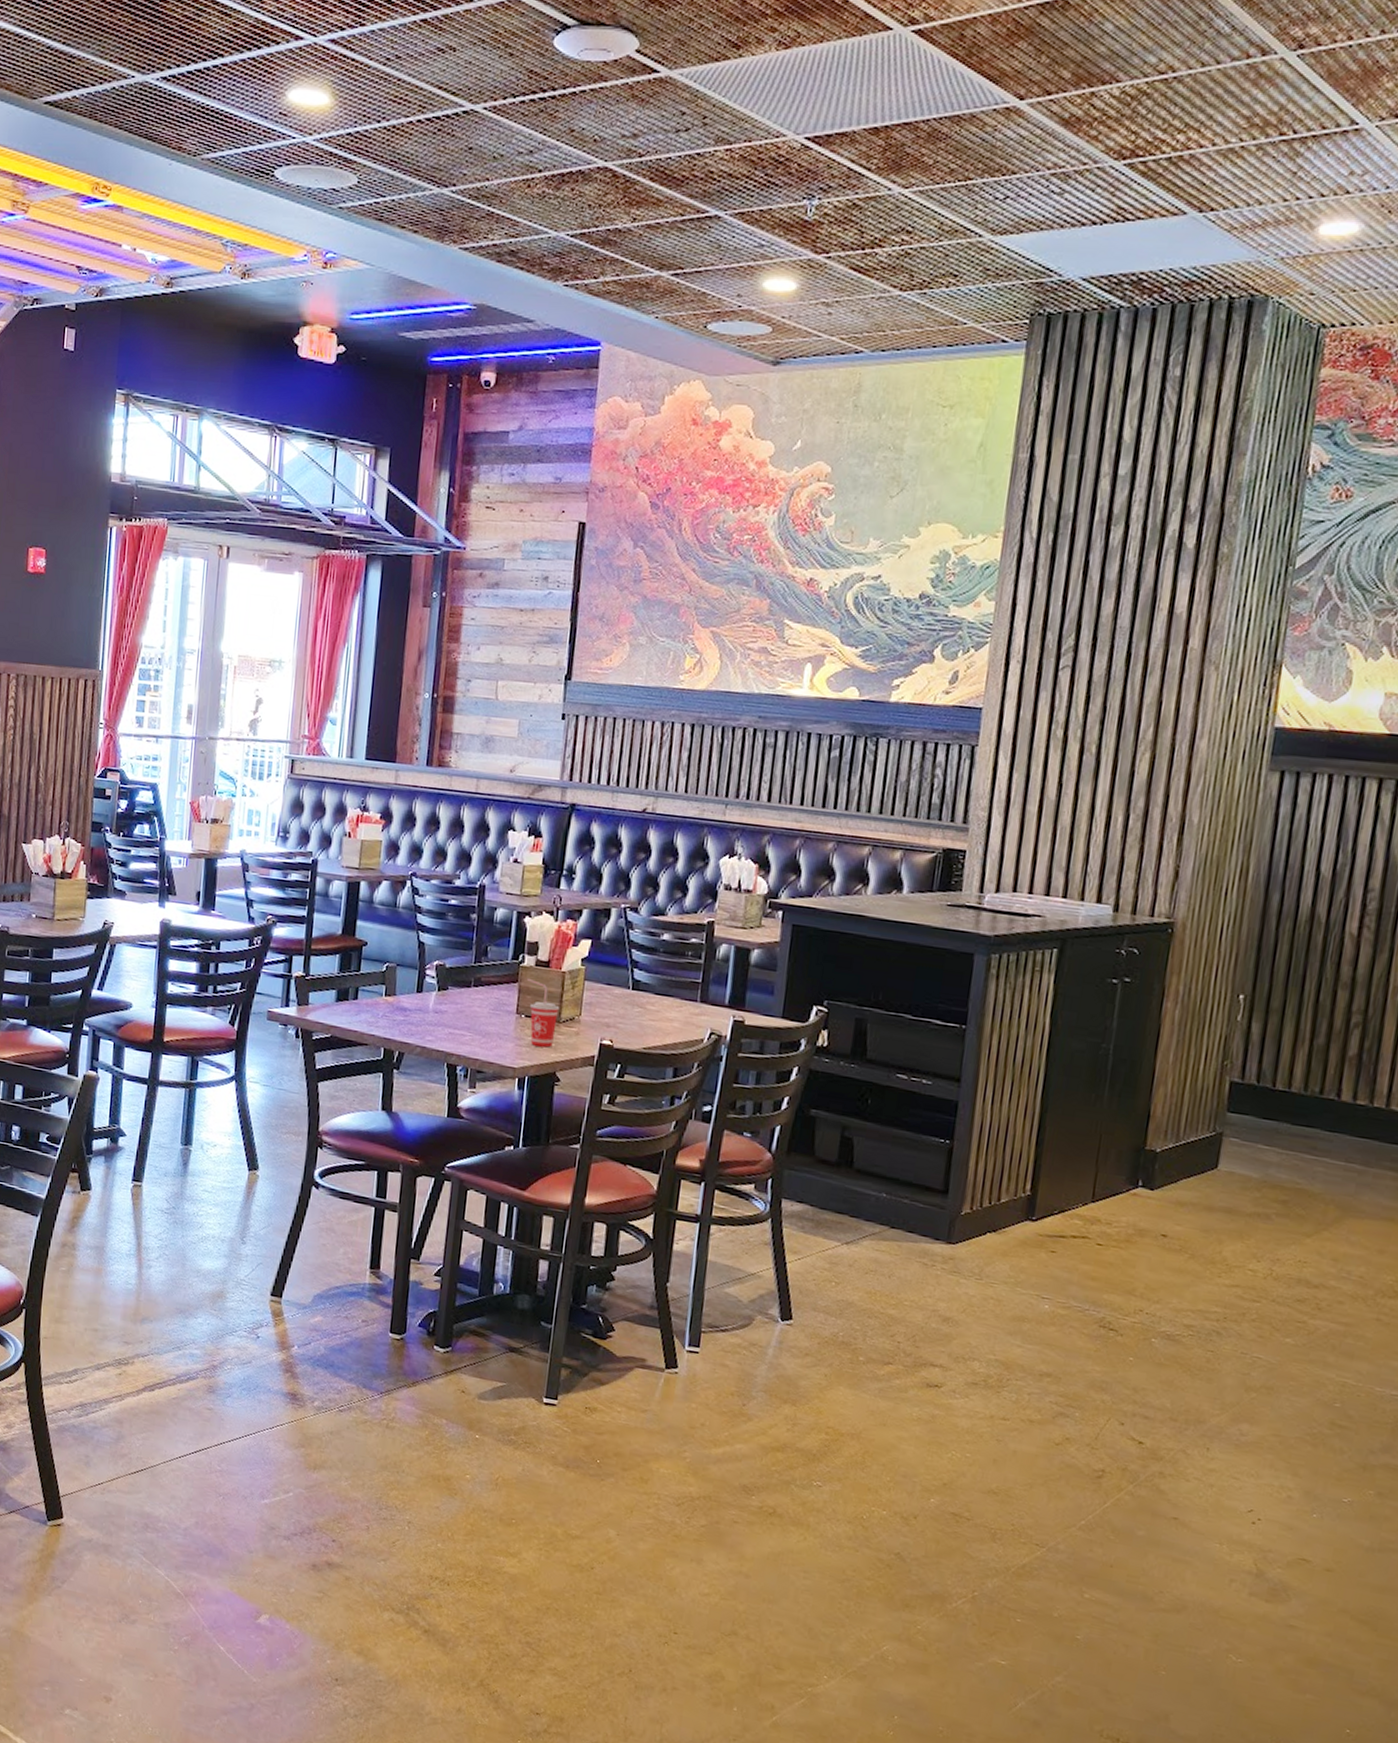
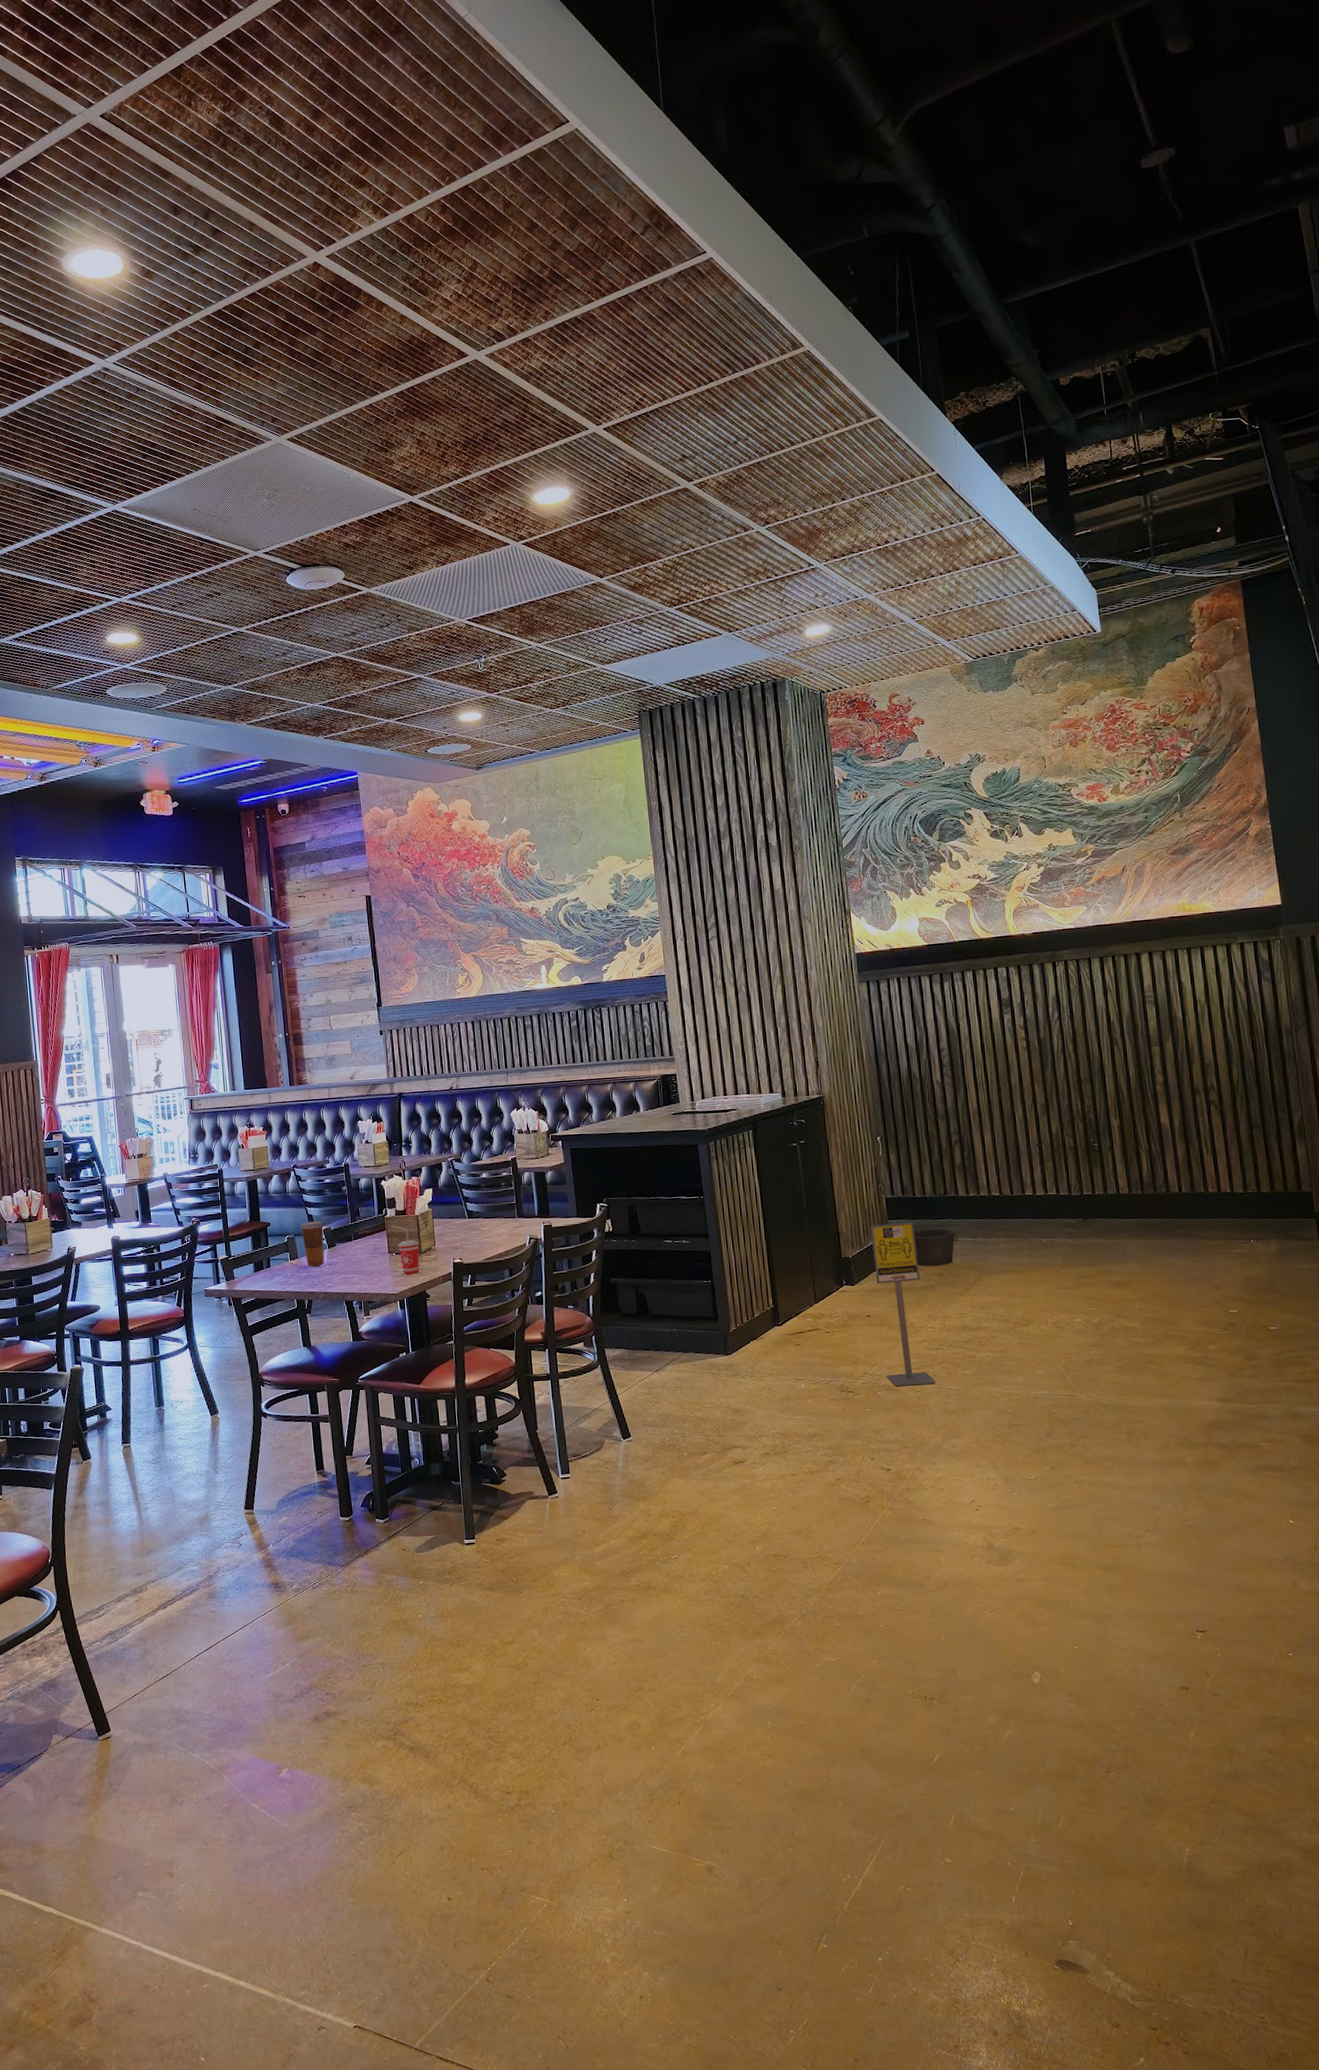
beverage cup: none [406,950,437,1013] -> present [300,1221,325,1268]
sign stand: none [1169,1114,1264,1345] -> present [870,1221,935,1387]
pan: none [1253,1134,1324,1191] -> present [913,1228,958,1266]

